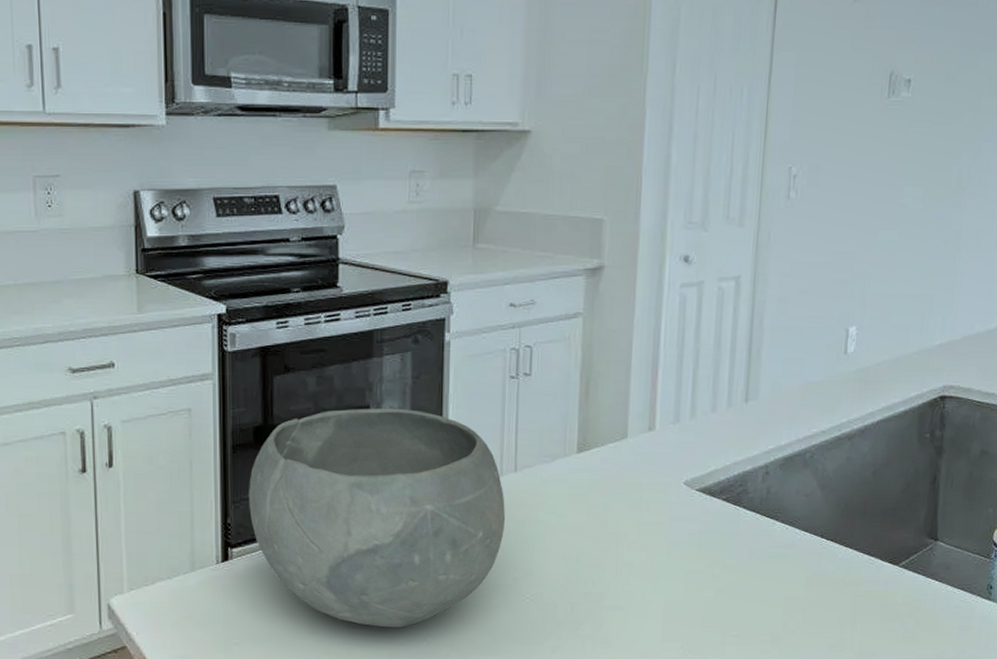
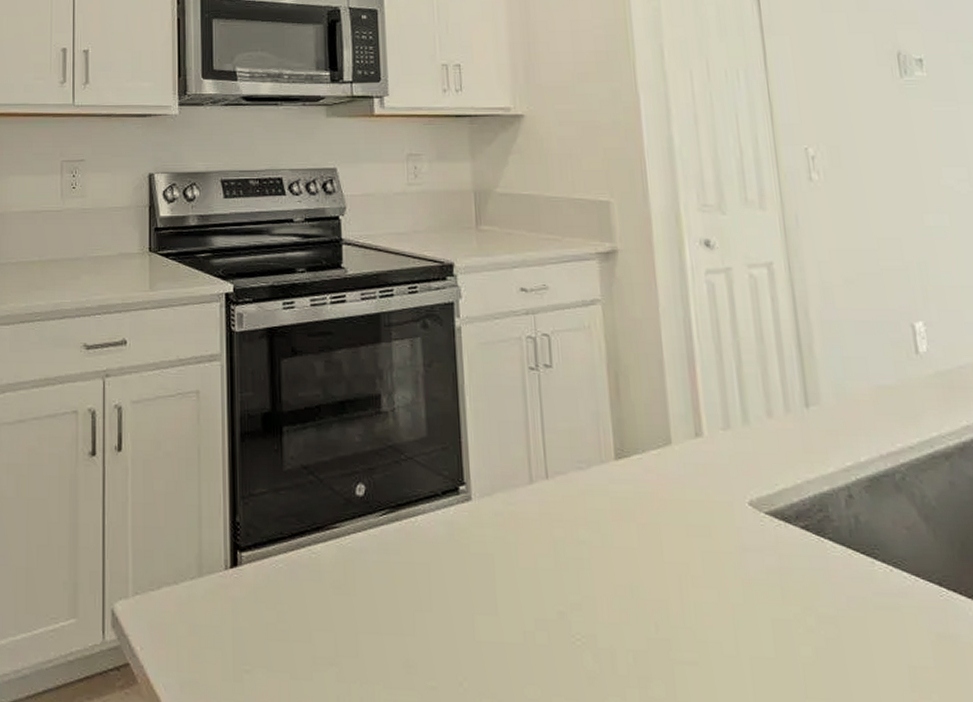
bowl: present [249,408,505,628] -> none [258,398,542,667]

